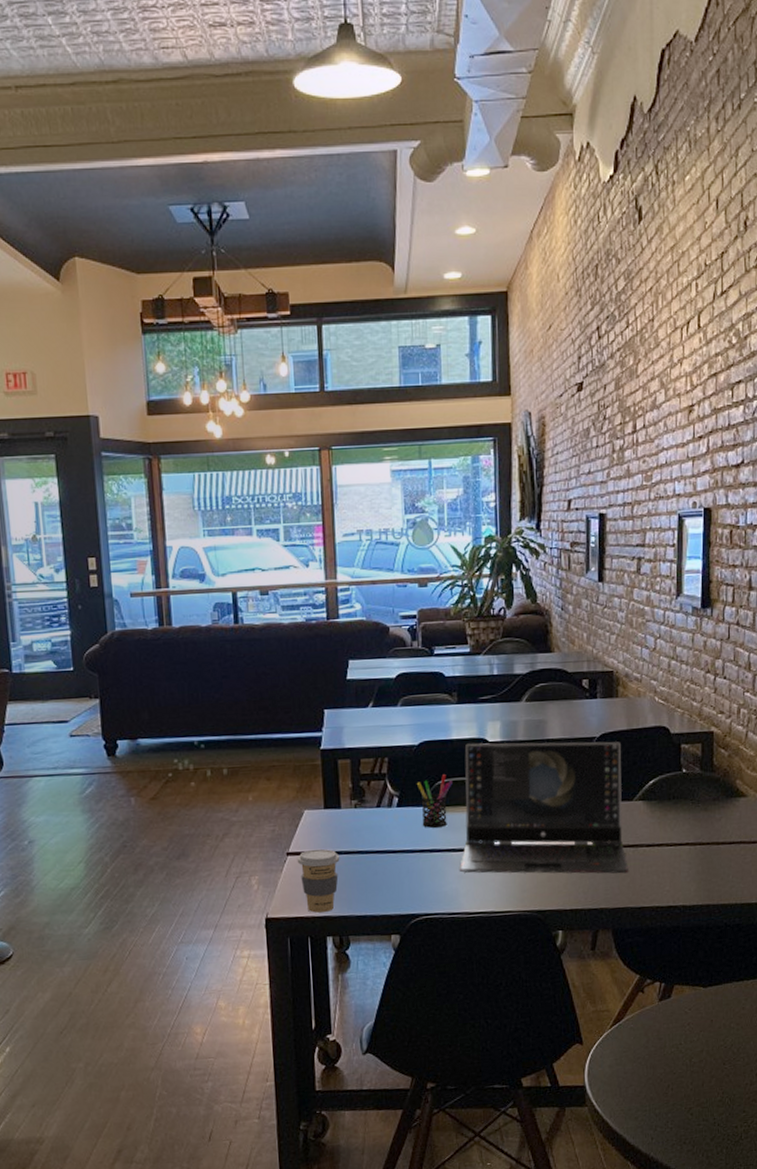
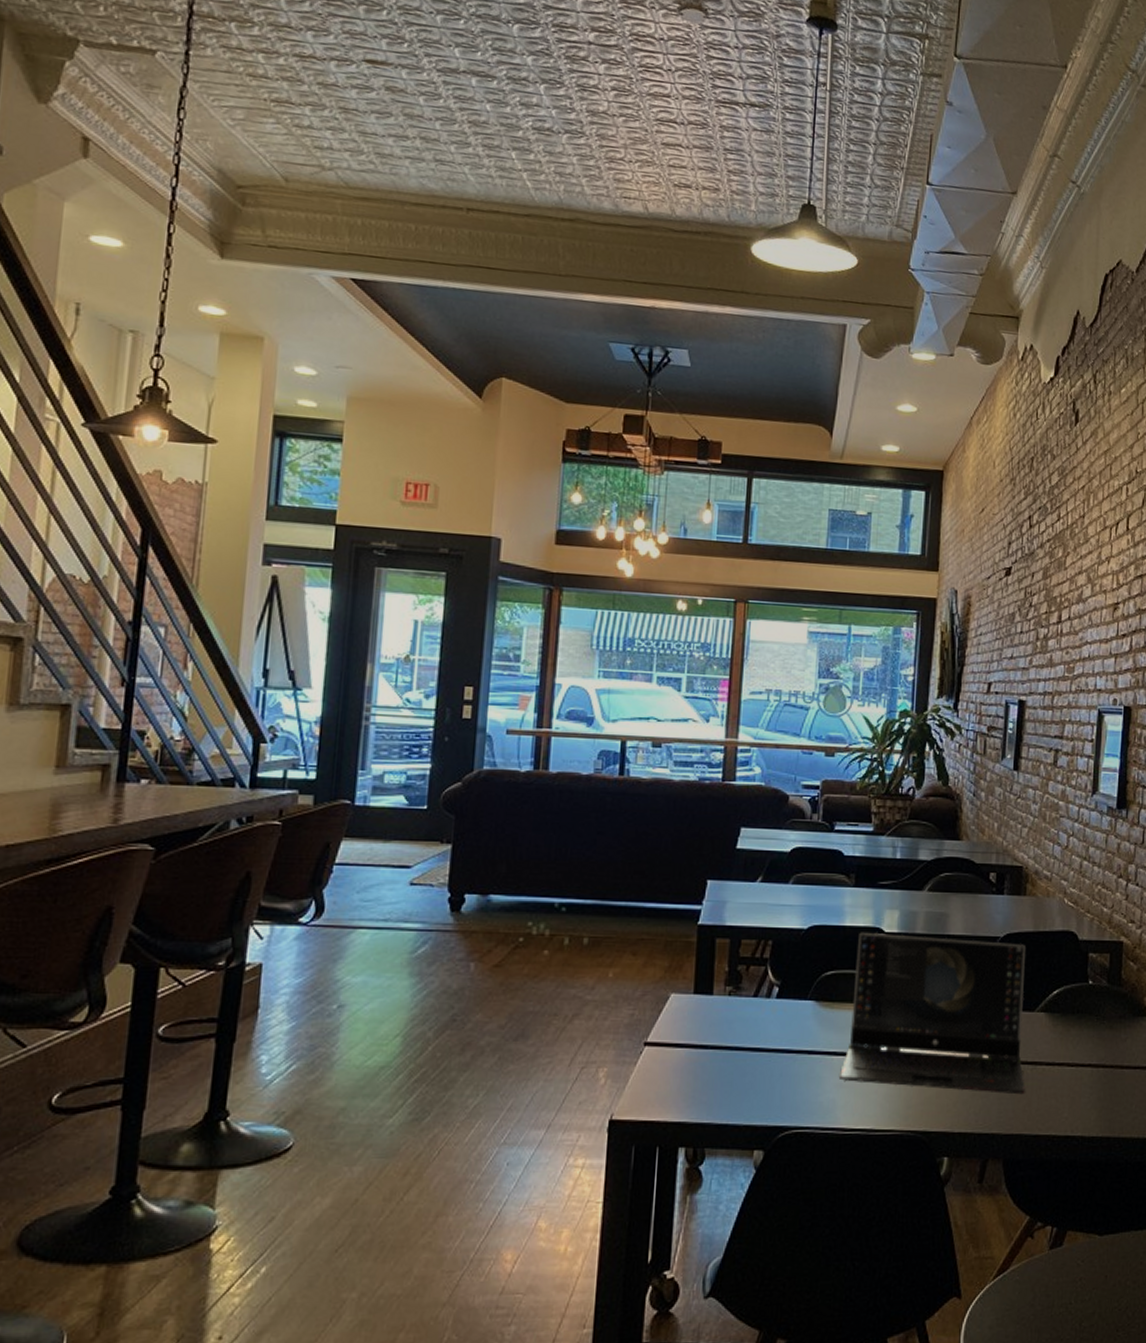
coffee cup: present [297,848,340,913] -> none [655,1040,705,1117]
pen holder: present [417,774,452,828] -> none [802,965,841,1025]

